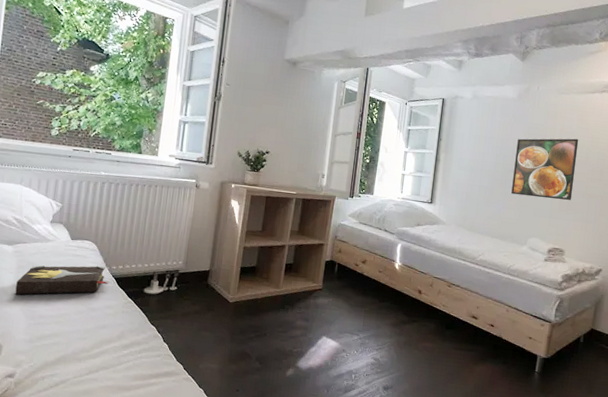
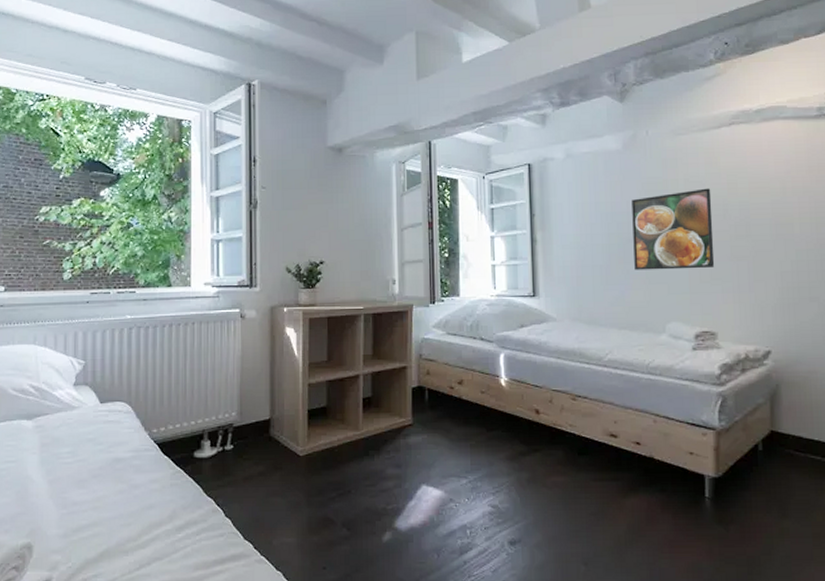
hardback book: present [15,265,109,295] -> none [41,430,151,480]

